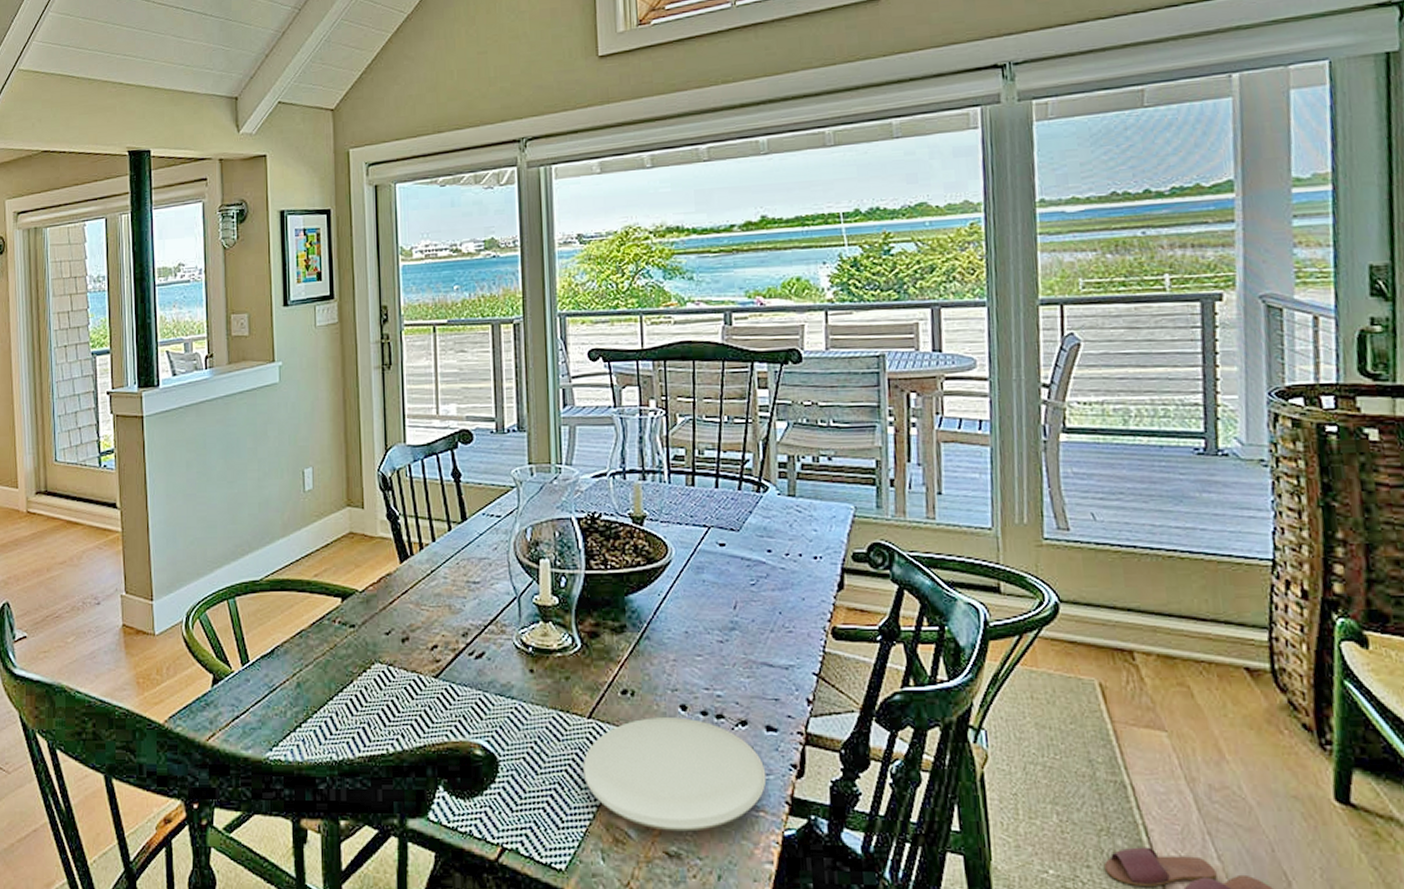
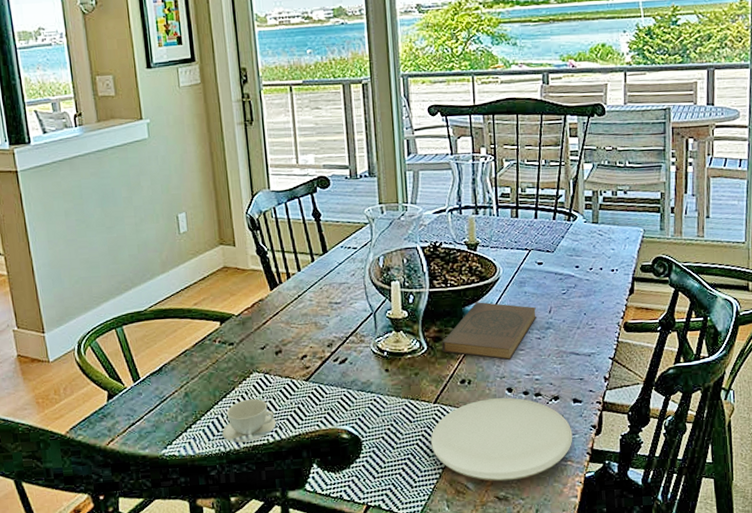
teacup: none [335,696,398,750] -> present [222,398,277,443]
book: none [598,590,718,667] -> present [441,302,537,360]

